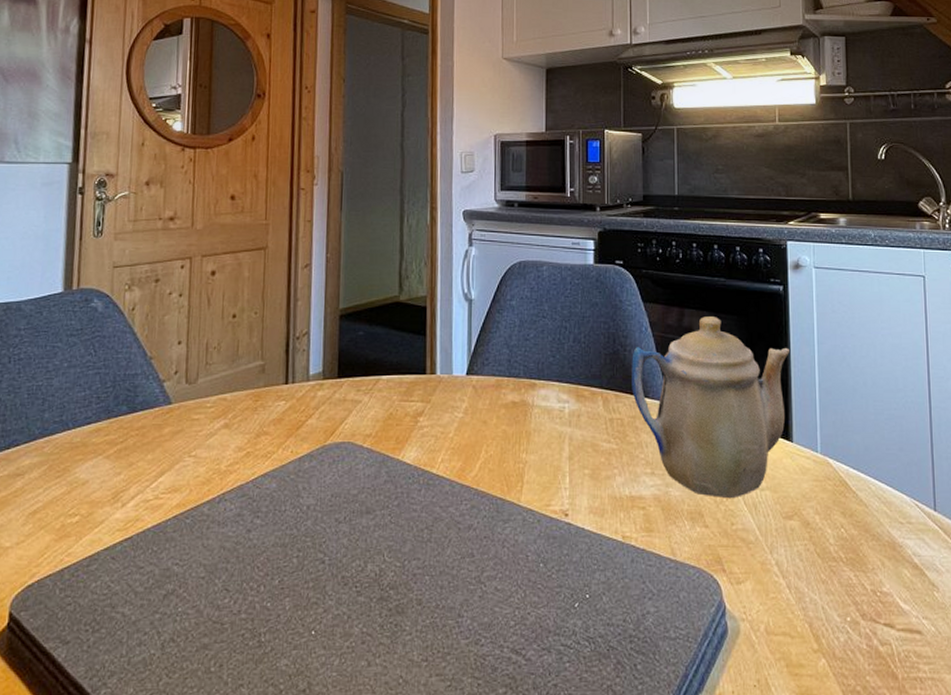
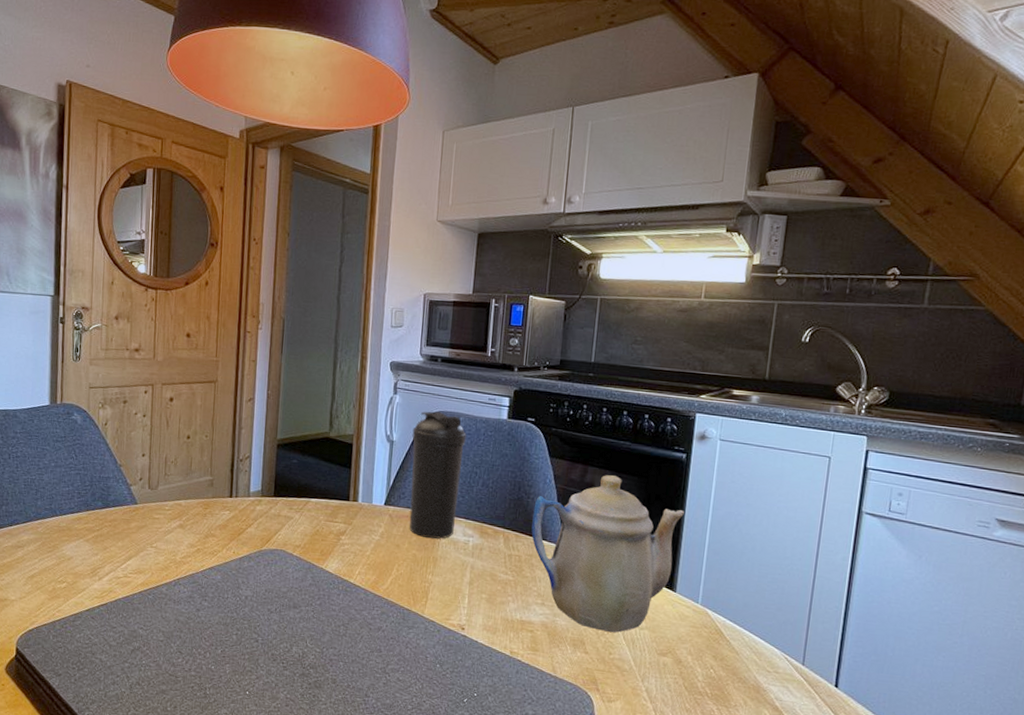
water bottle: none [492,262,552,408] -> present [409,411,467,539]

